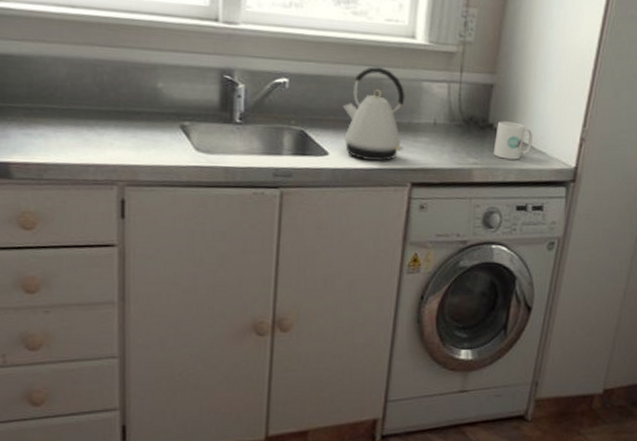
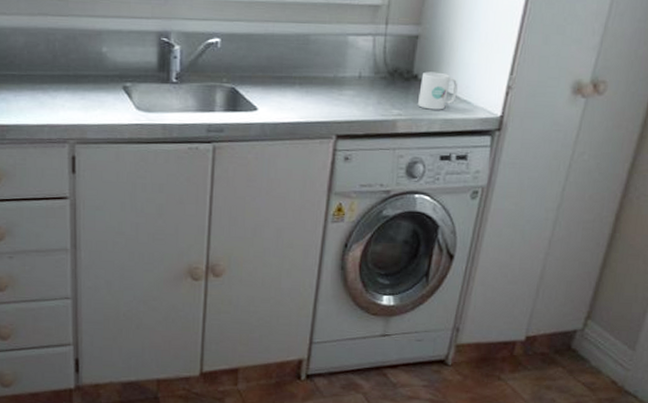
kettle: present [343,67,405,162] -> none [271,23,331,116]

